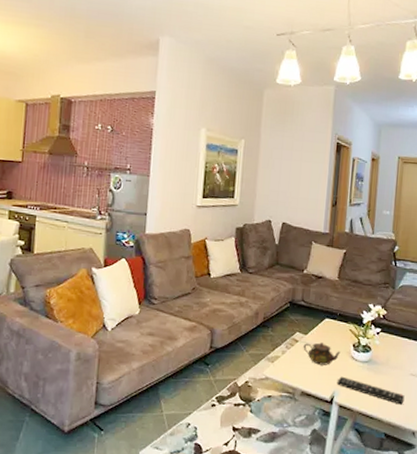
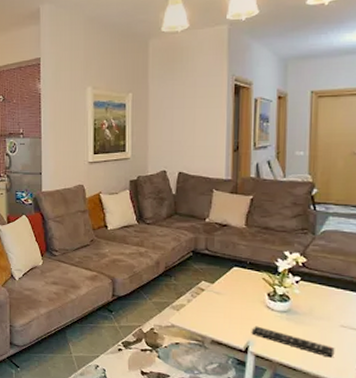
teapot: present [303,342,341,365] -> none [210,291,253,315]

